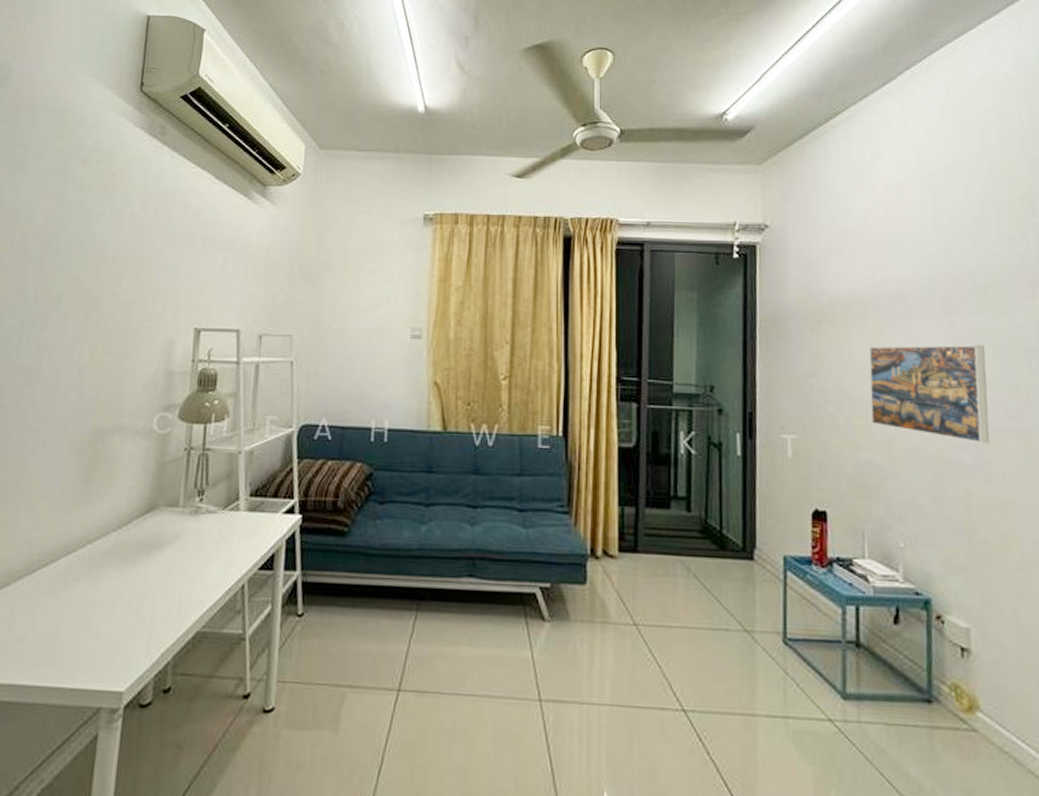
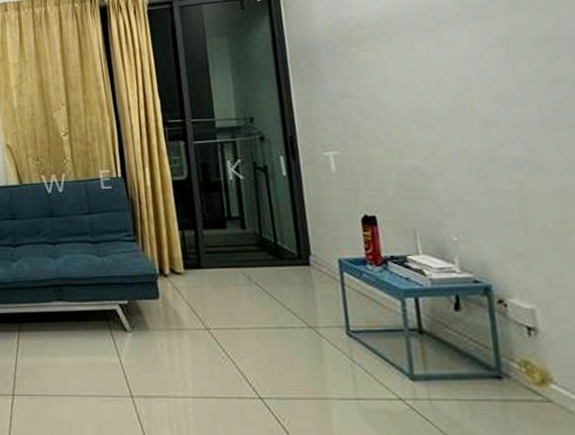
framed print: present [868,344,990,444] -> none [400,44,538,138]

